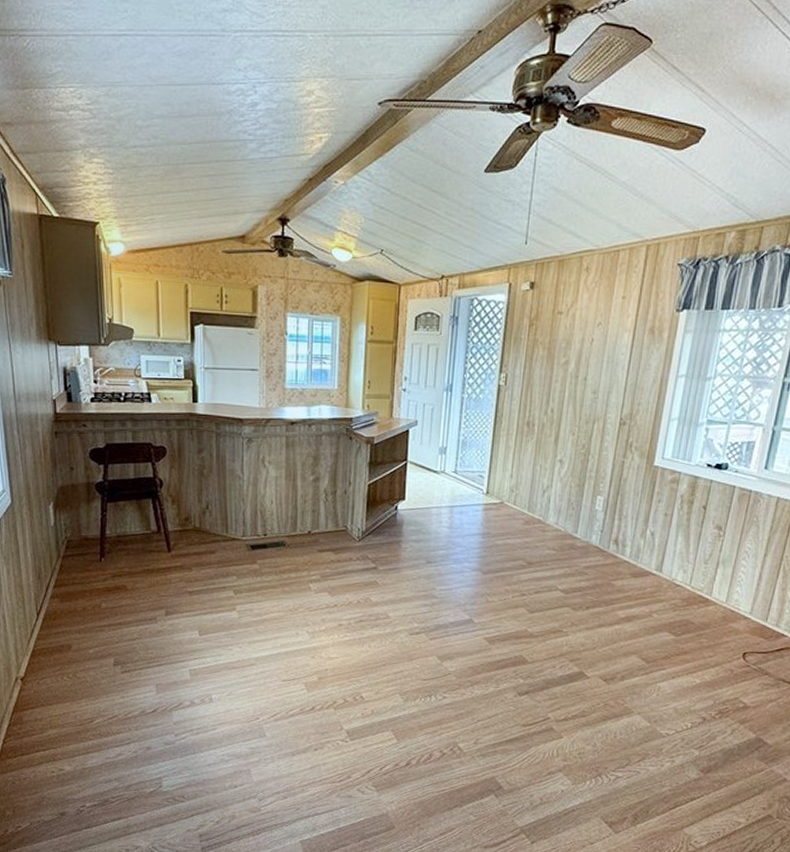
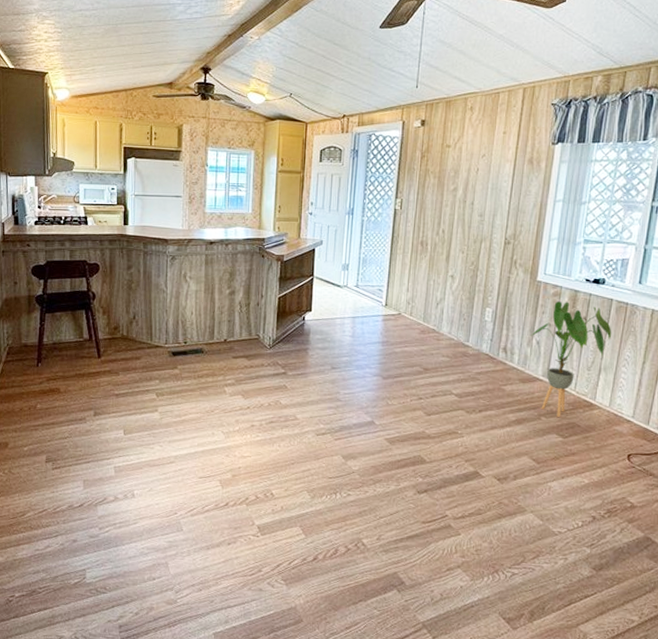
house plant: none [643,488,733,614] -> present [529,301,612,417]

